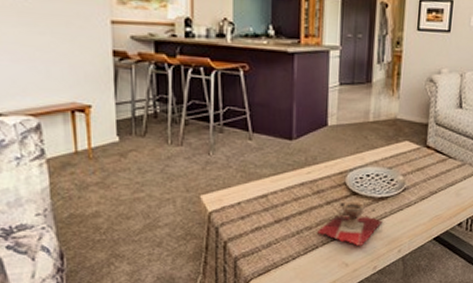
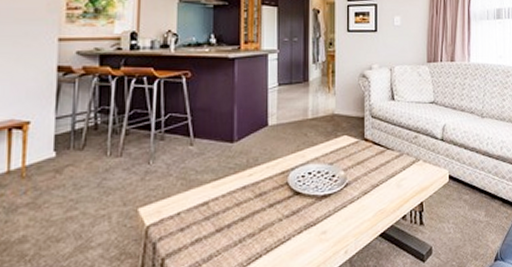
decorative bowl: present [317,201,383,246] -> none [261,201,327,250]

